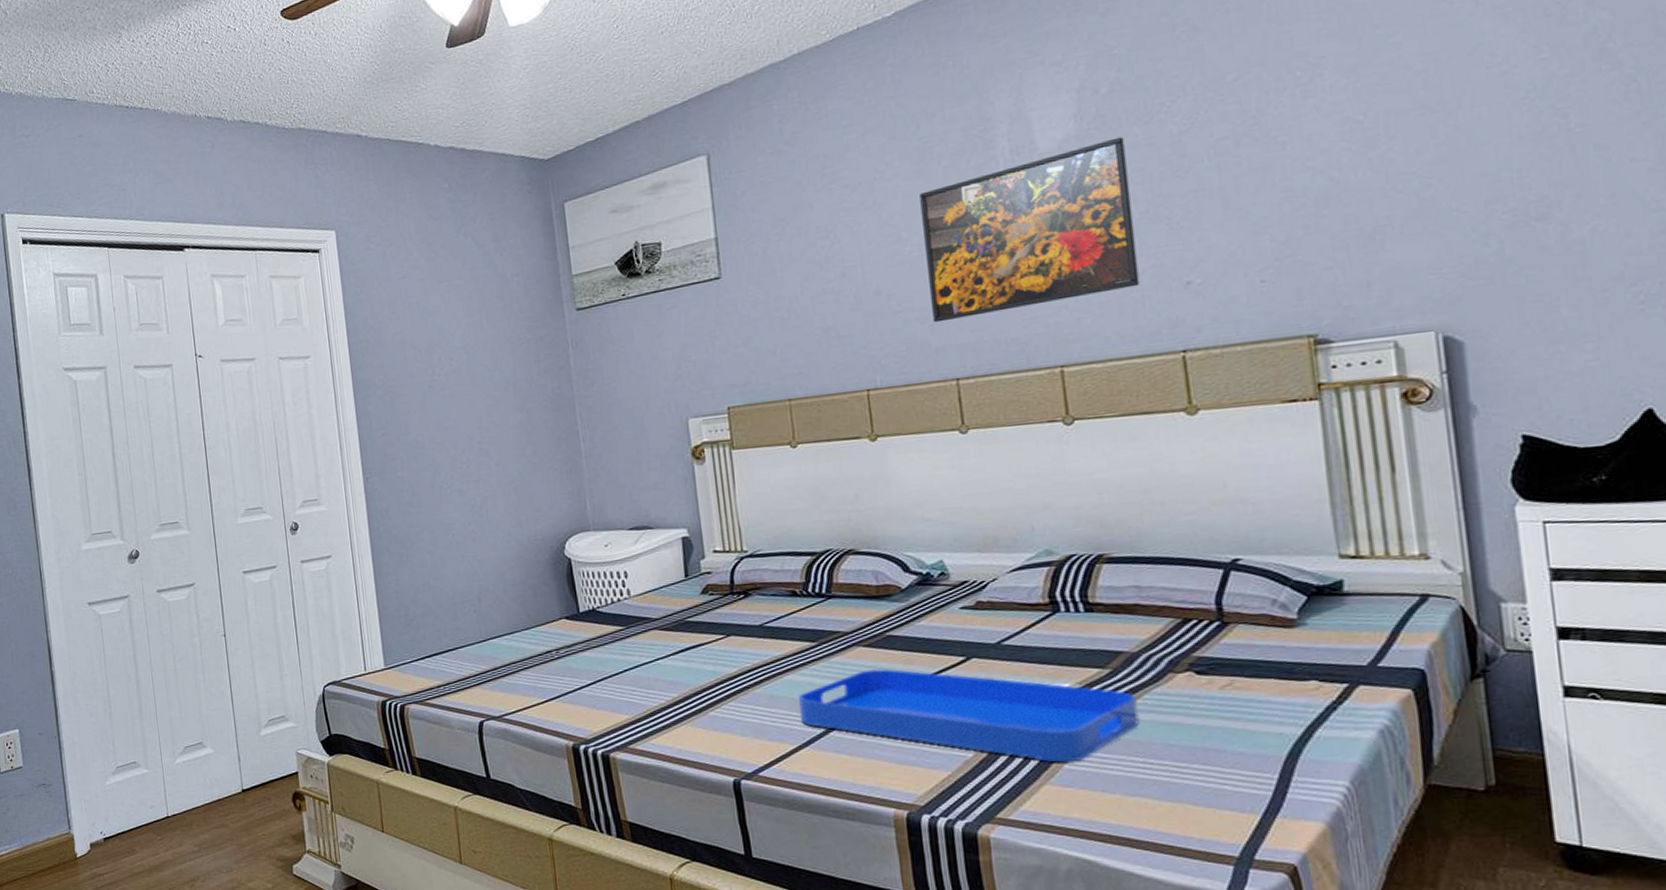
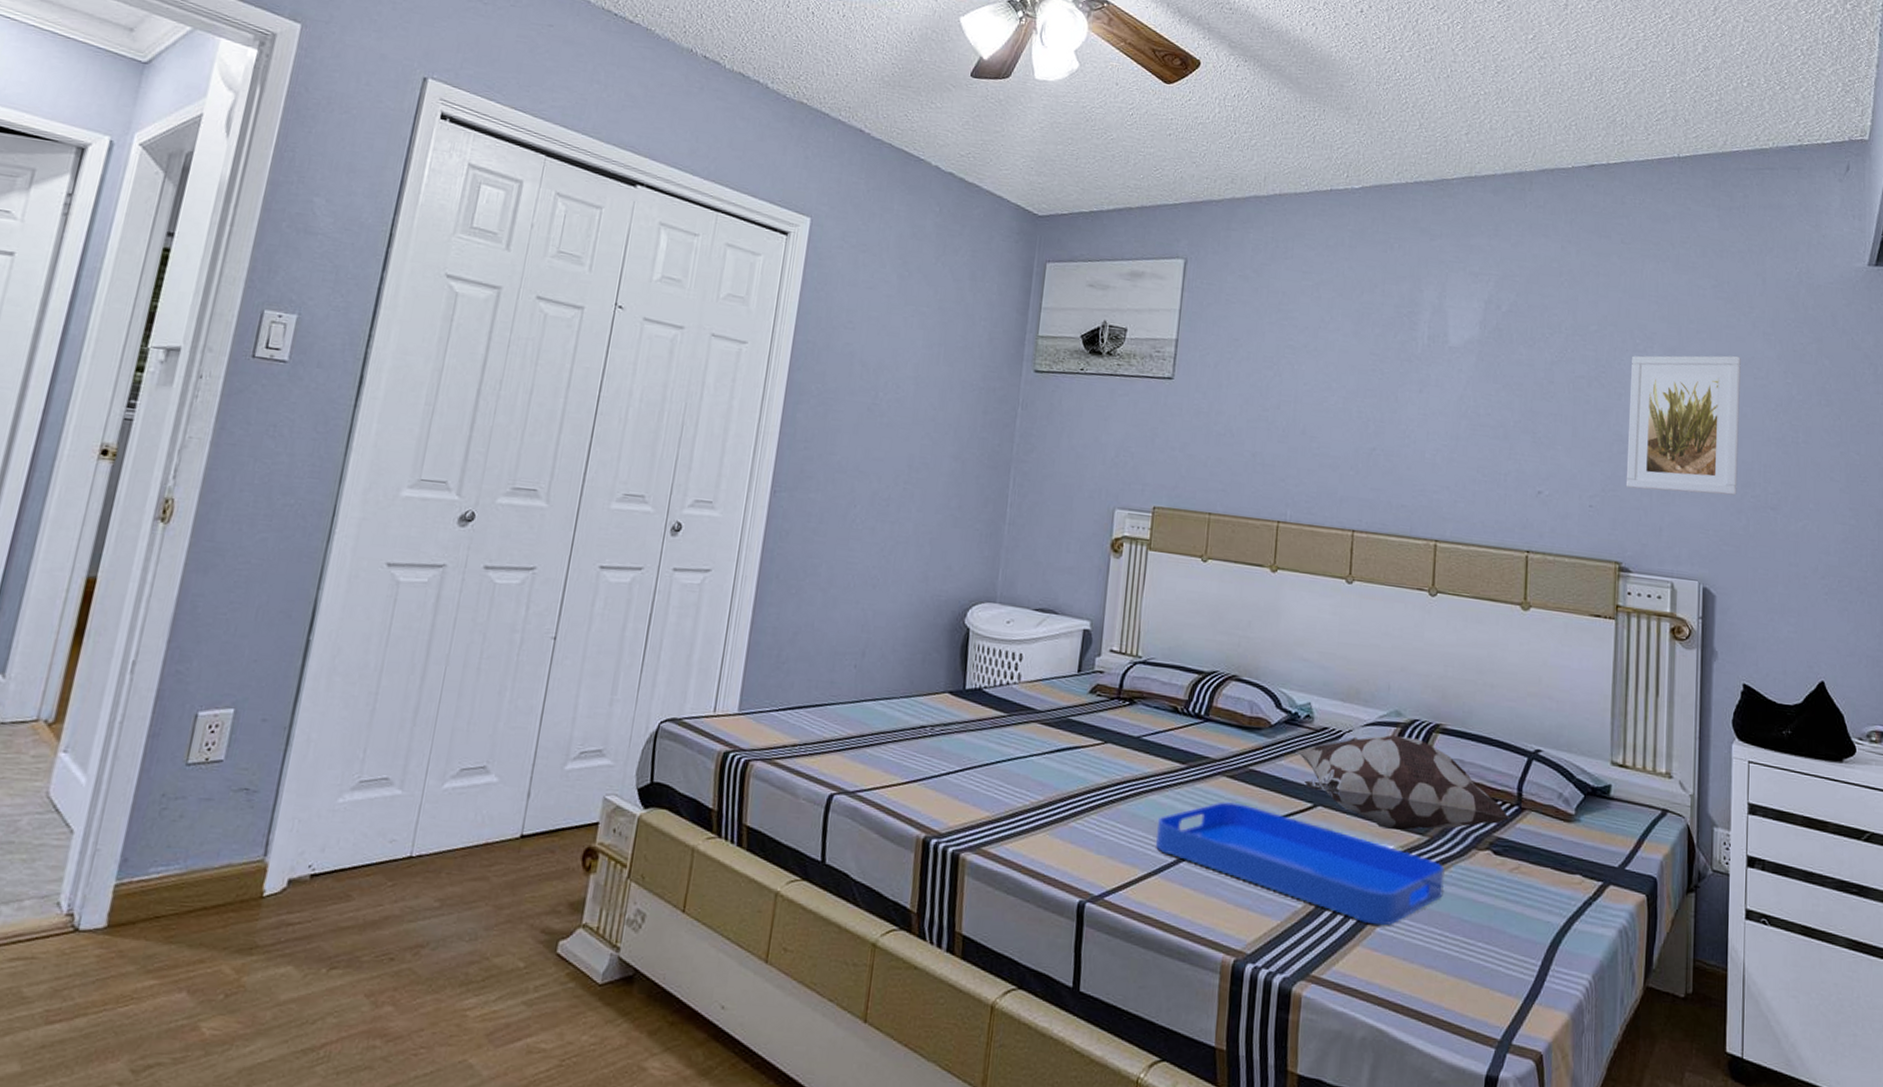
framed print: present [919,137,1140,323] -> none [1343,351,1512,485]
decorative pillow: none [935,573,1213,668] -> present [1296,734,1511,830]
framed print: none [1293,47,1479,249] -> present [1625,355,1741,496]

